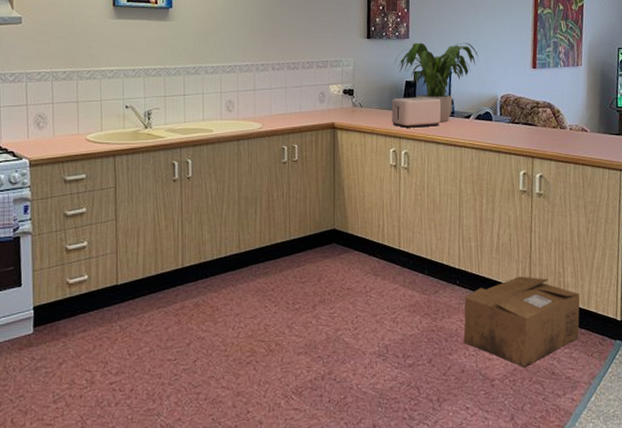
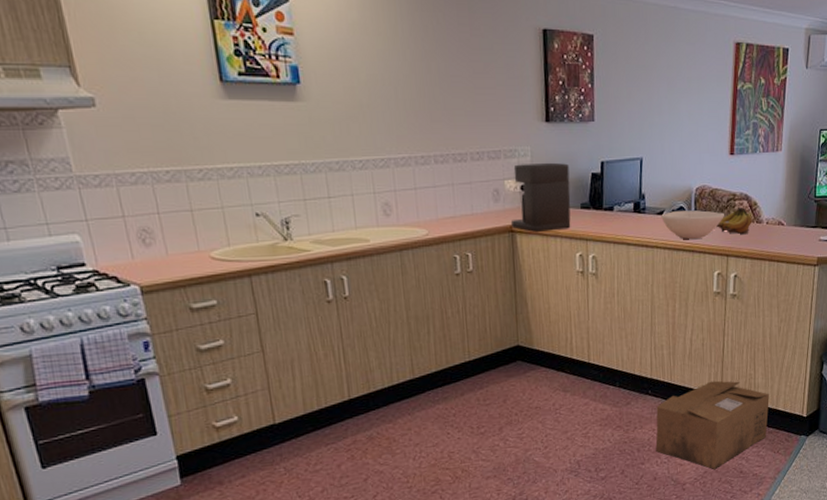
coffee maker: none [333,71,387,130] -> present [510,162,571,233]
toaster: present [391,97,442,128] -> none [576,191,632,228]
potted plant: present [395,42,478,122] -> none [578,125,672,220]
bowl: none [469,116,529,142] -> present [661,210,724,240]
fruit: none [521,114,556,139] -> present [716,207,753,235]

